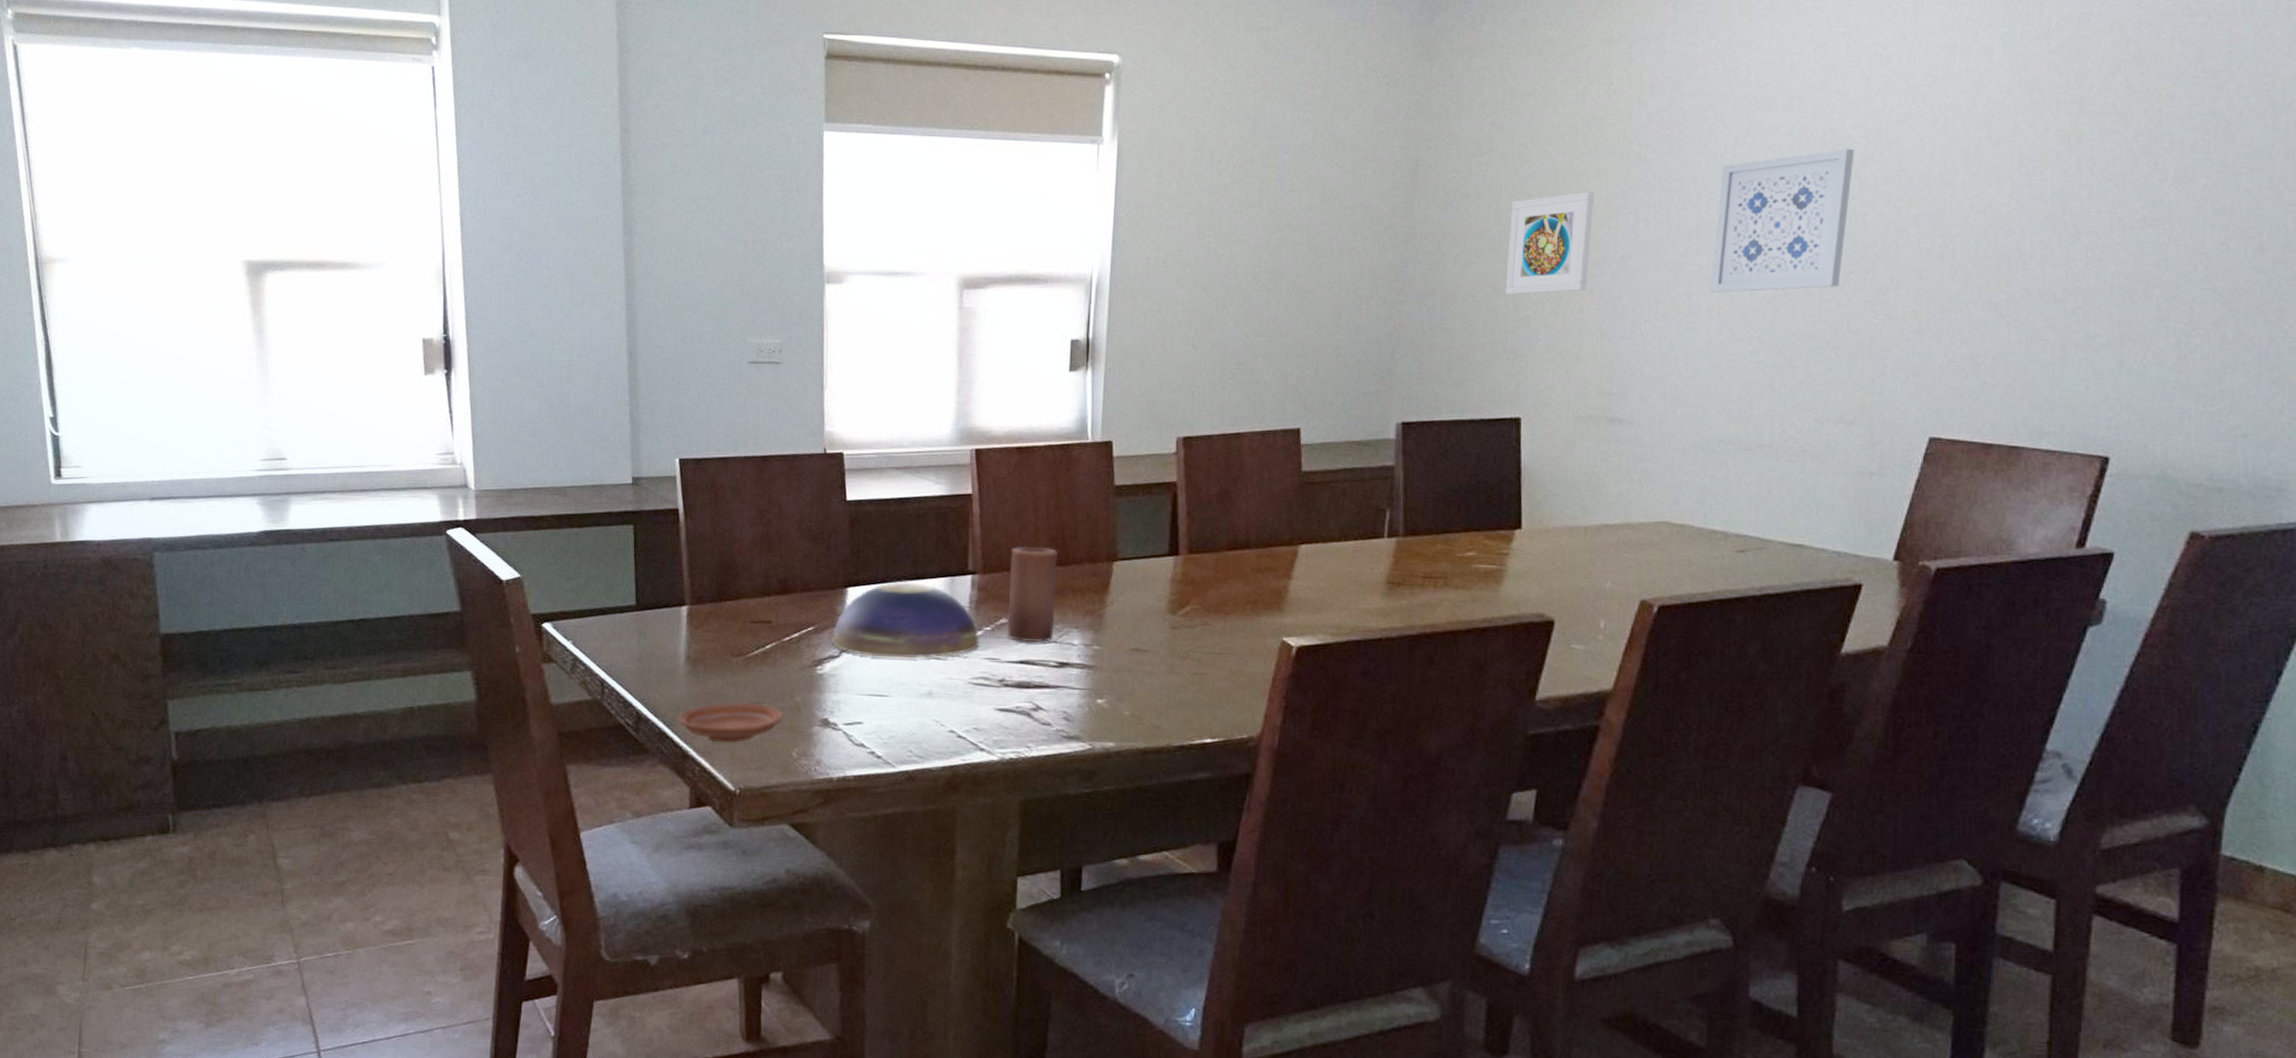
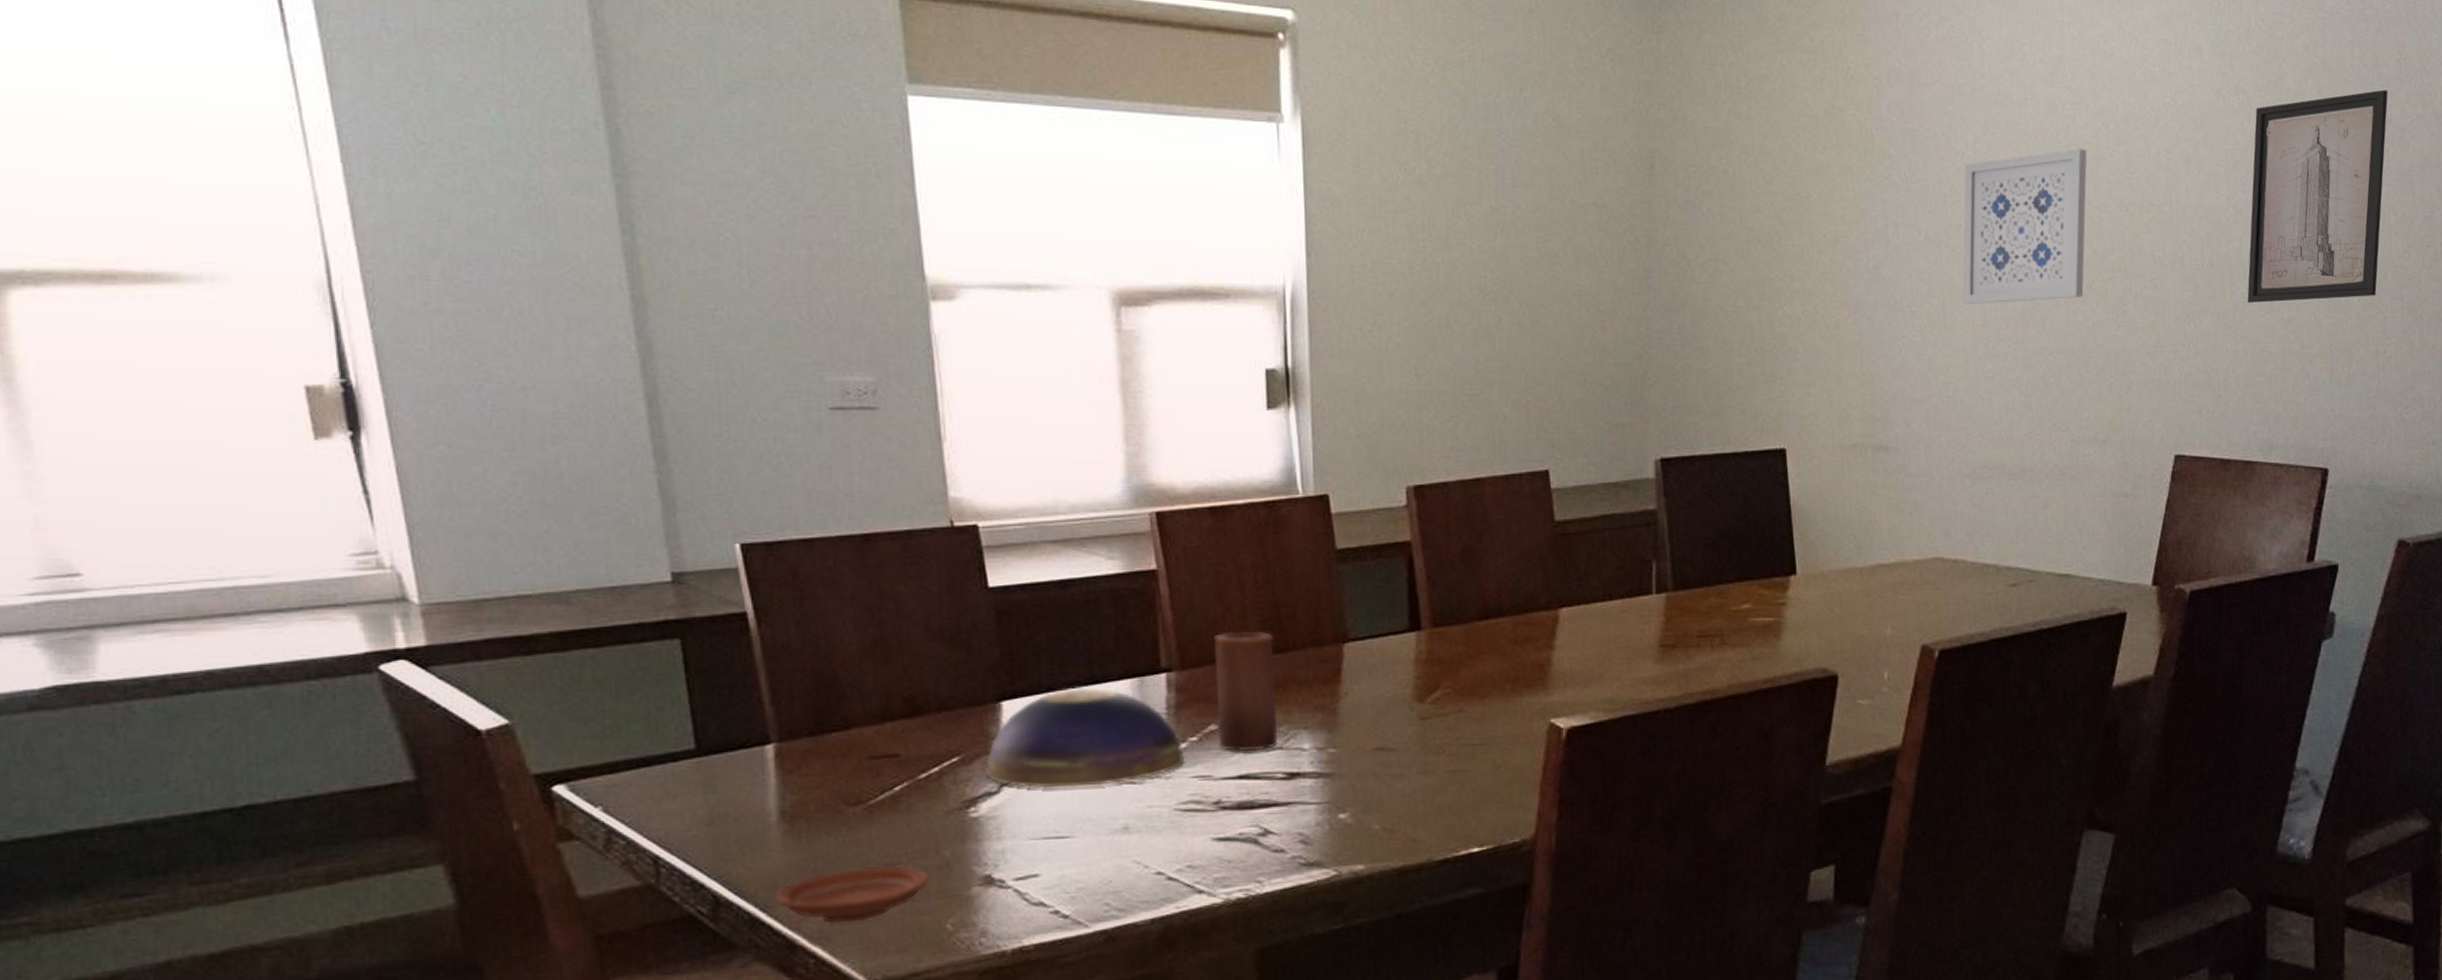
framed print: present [1505,191,1595,295] -> none [1756,191,1842,309]
wall art: none [2026,82,2214,293] -> present [2247,89,2388,303]

